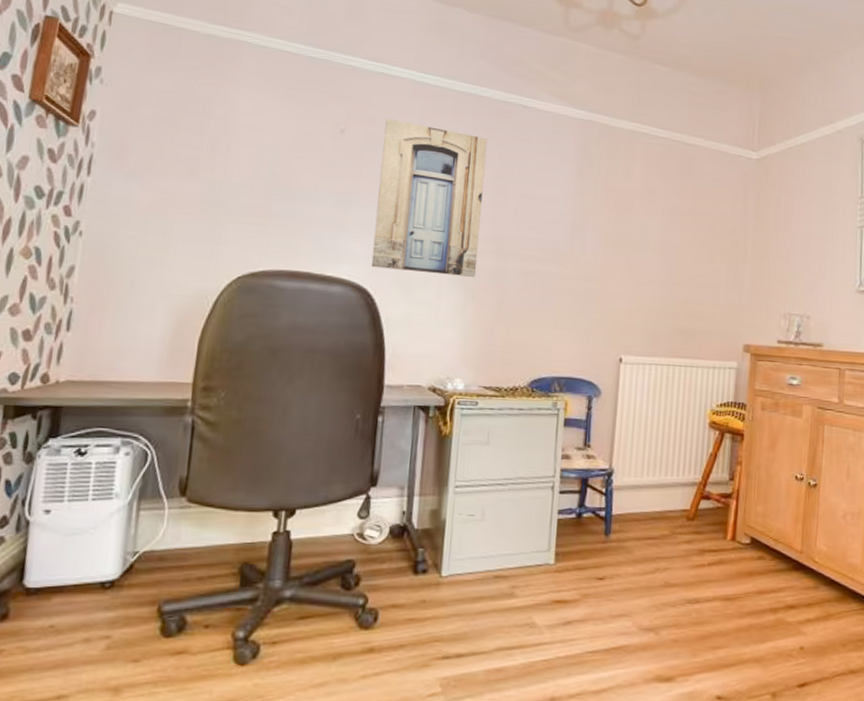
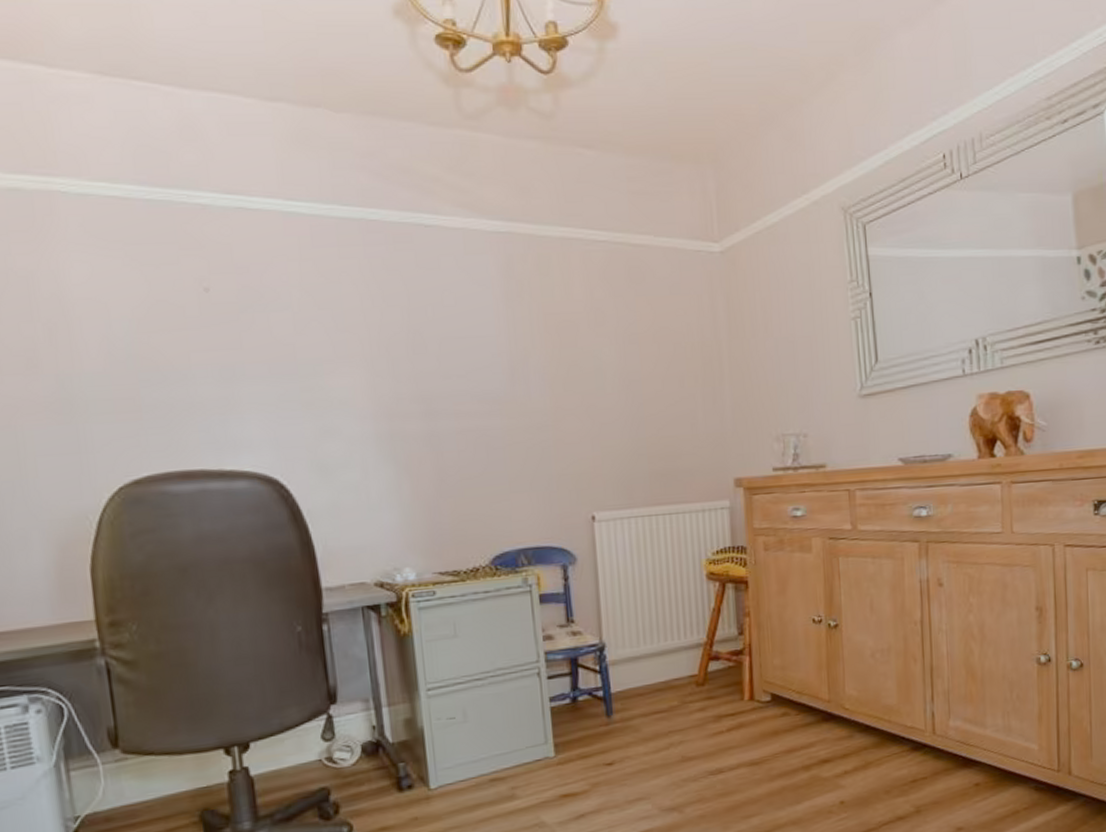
wall art: present [371,118,488,277] -> none [258,265,405,453]

